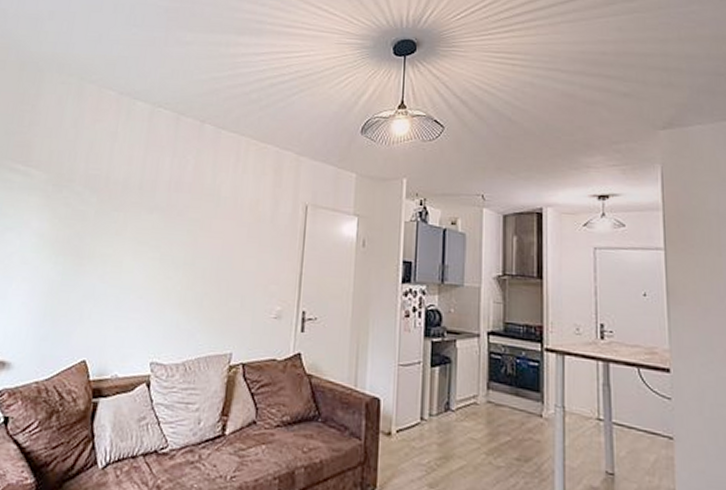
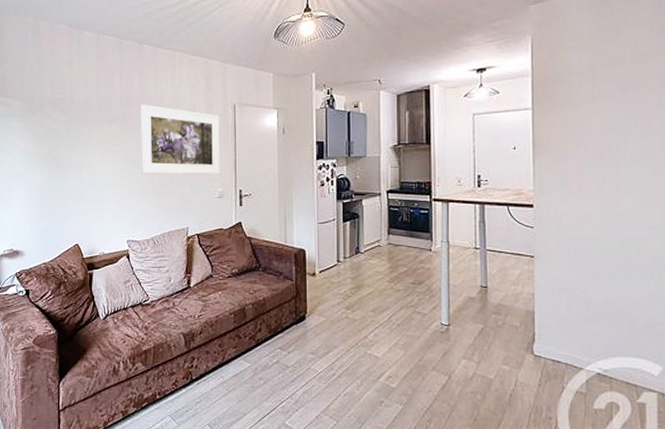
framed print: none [182,192,287,289] -> present [140,104,221,175]

